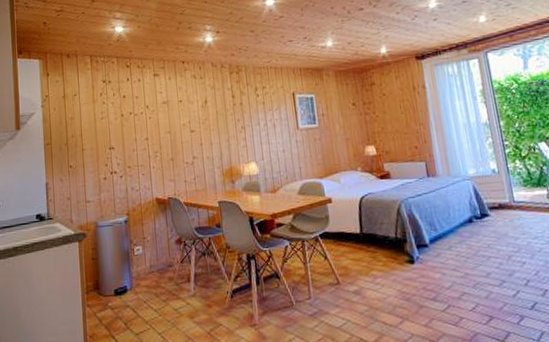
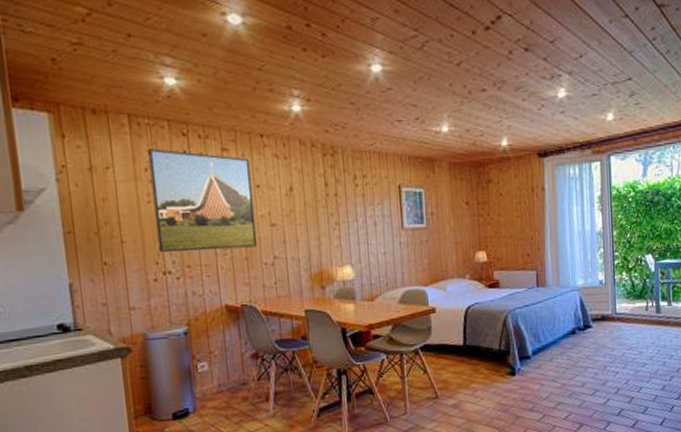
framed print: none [103,78,181,156] -> present [148,149,258,252]

